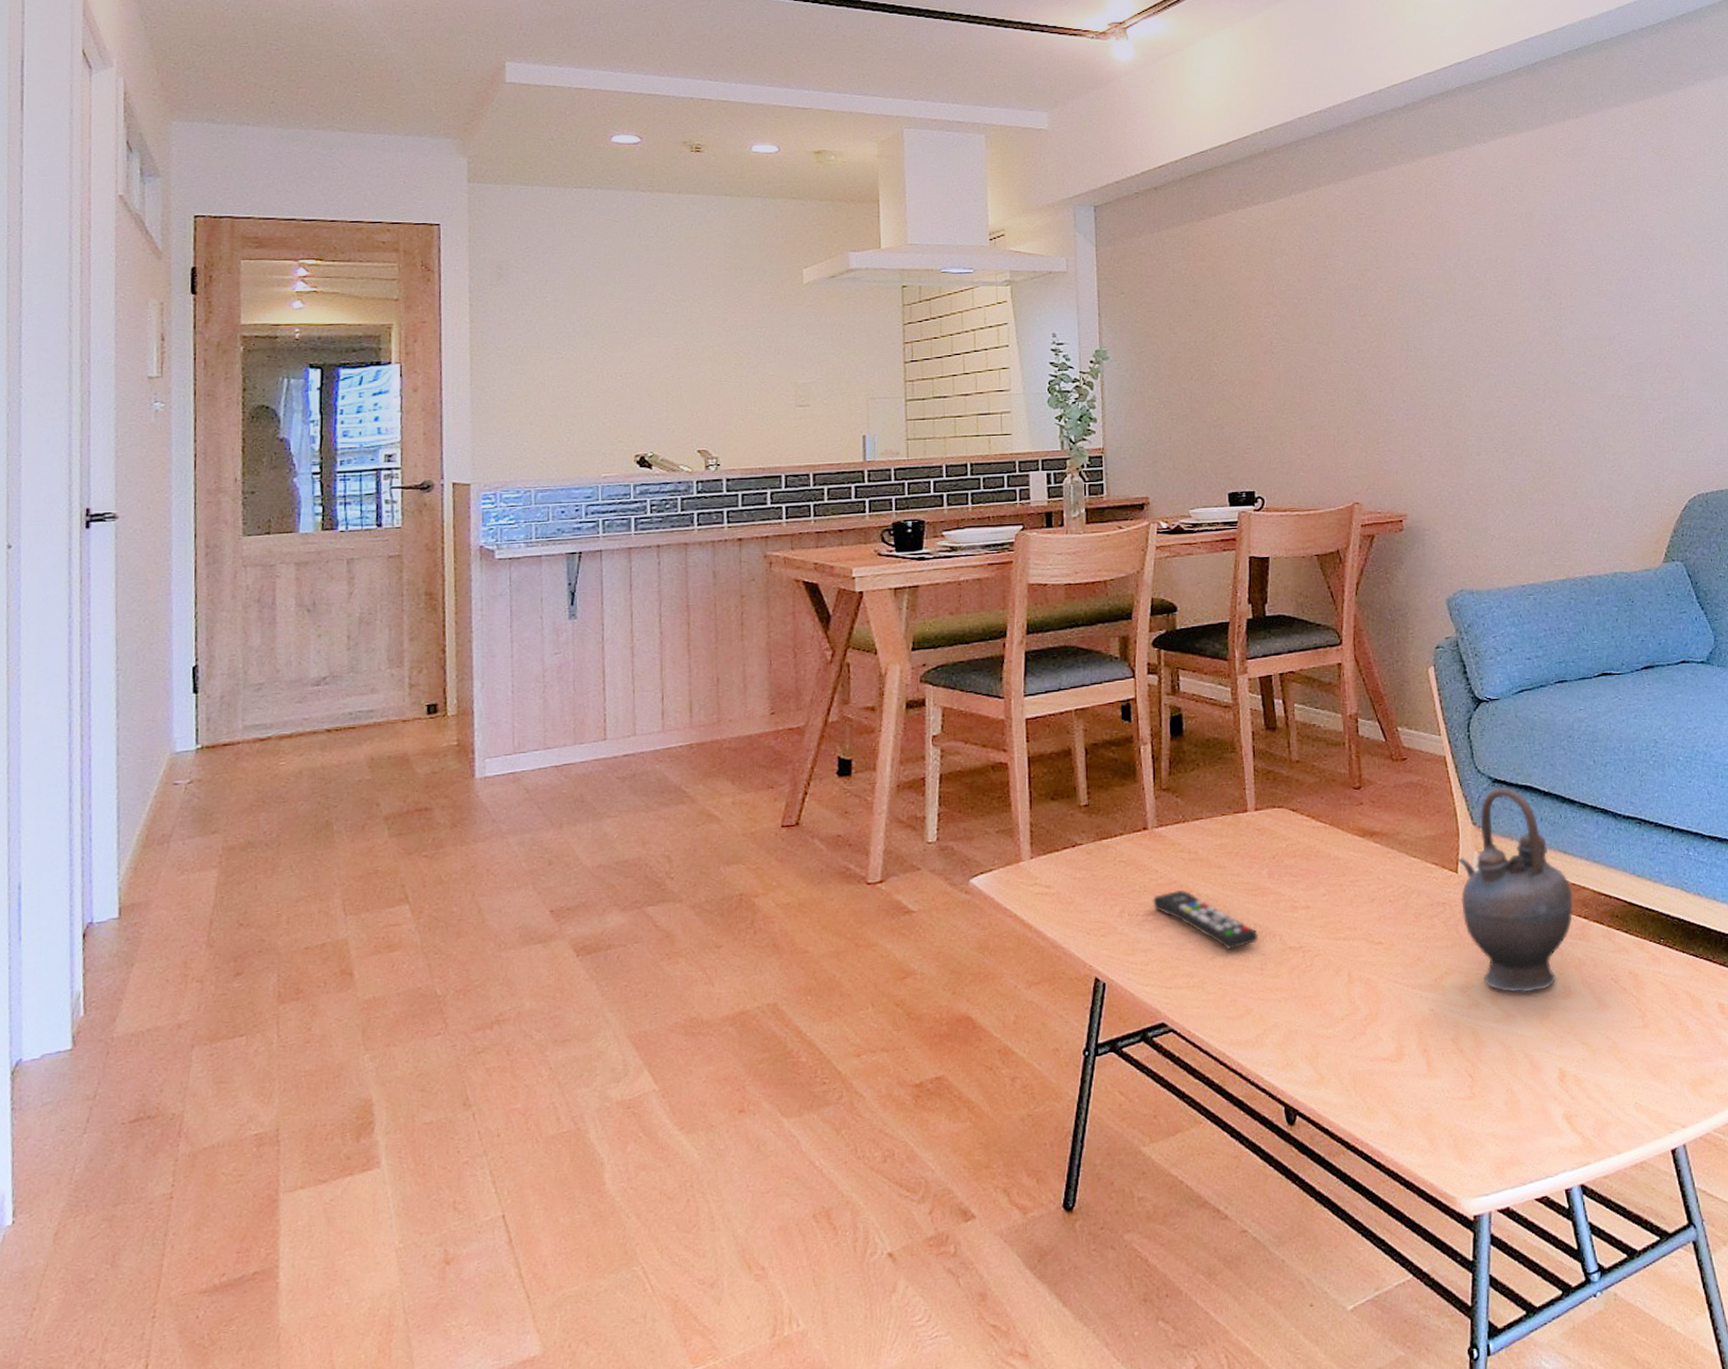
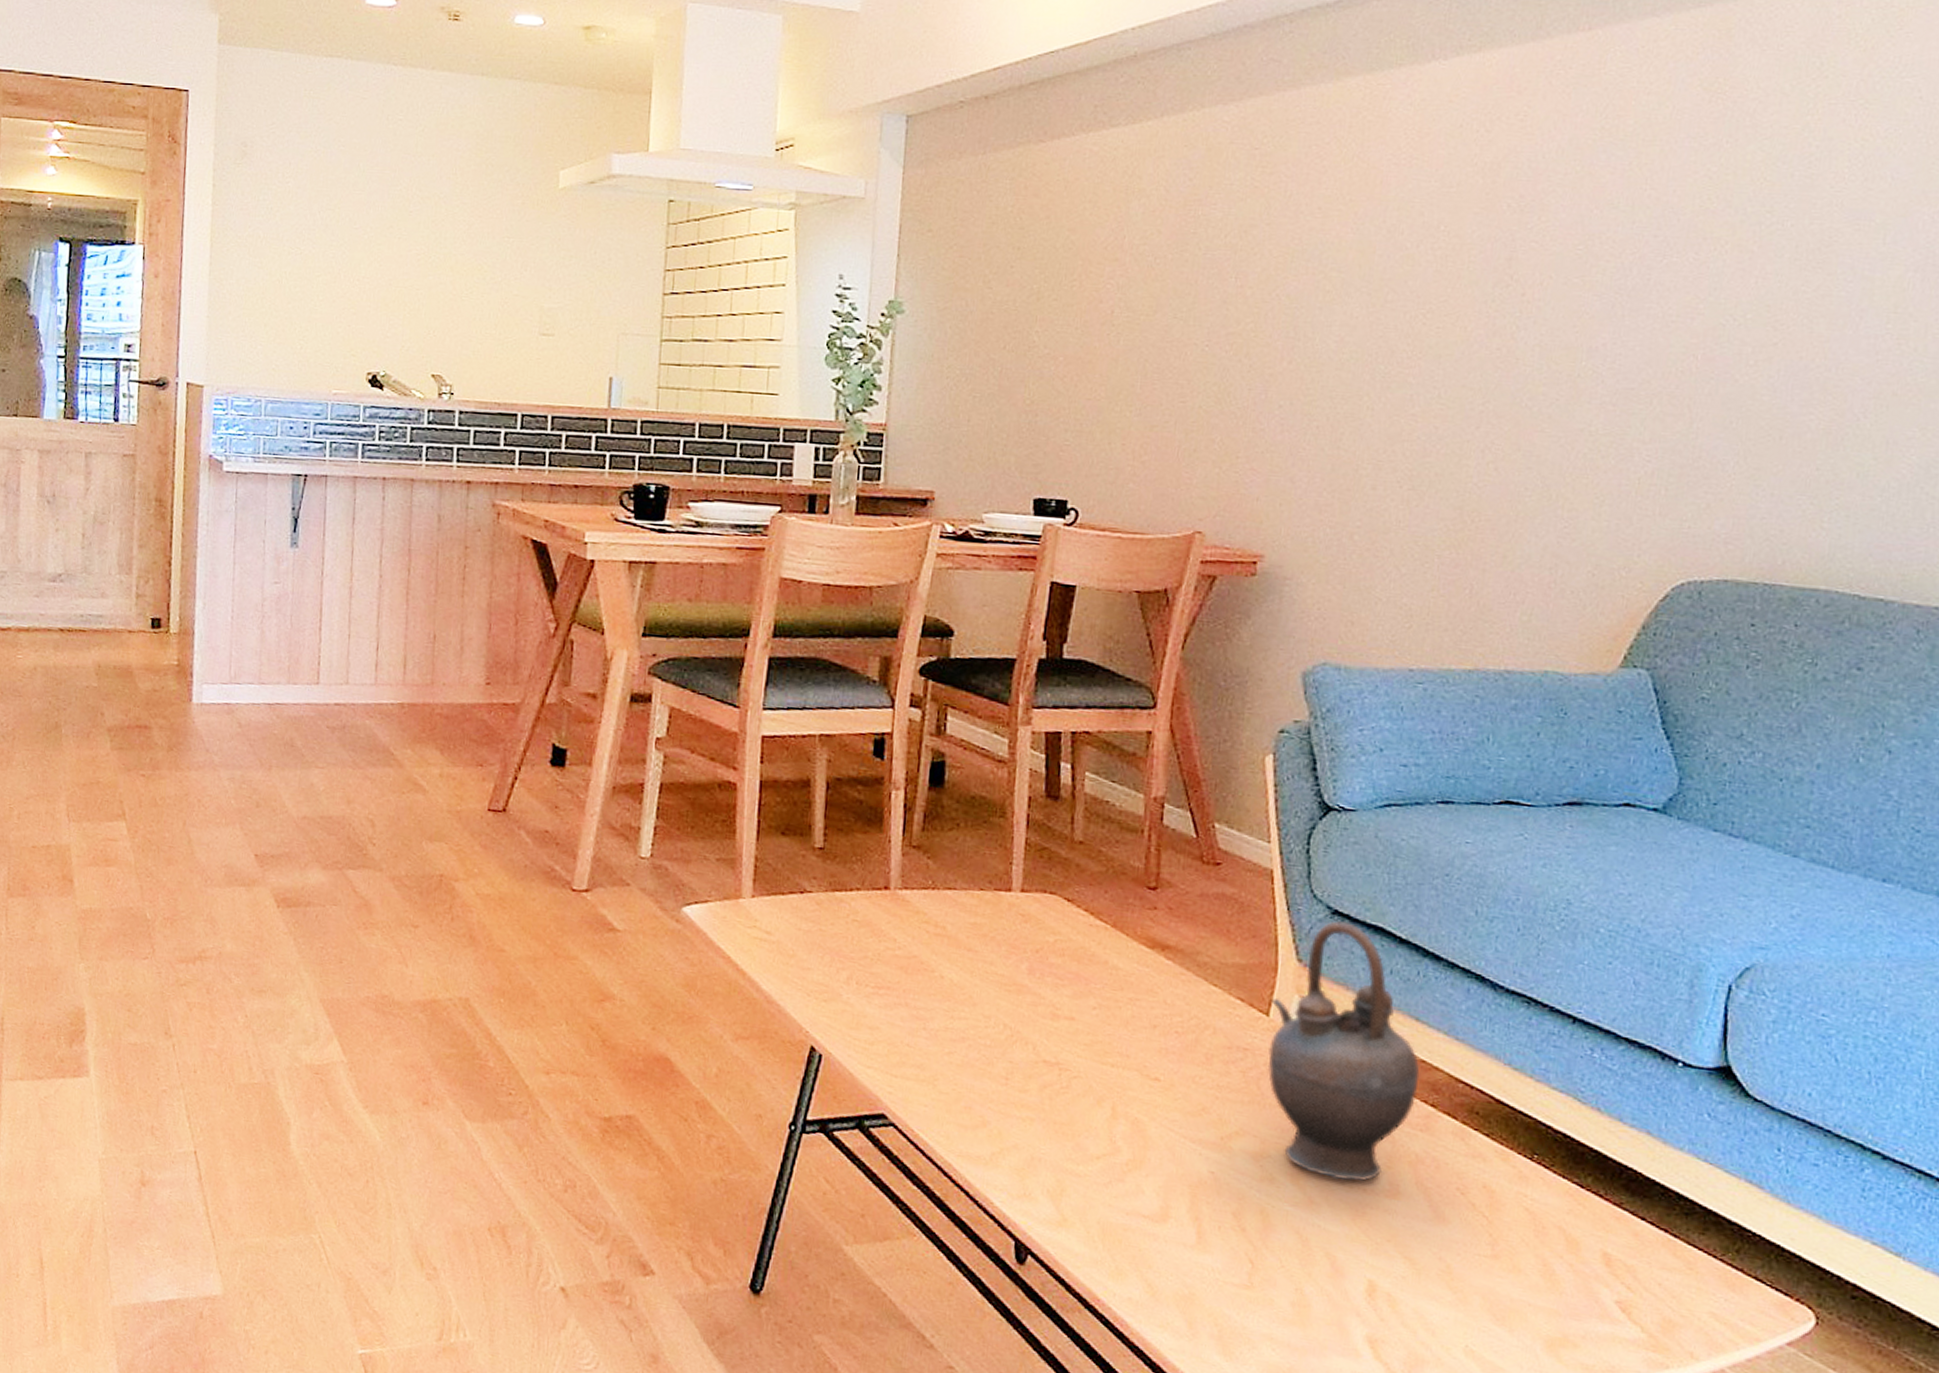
remote control: present [1153,889,1259,950] -> none [886,966,1008,1048]

